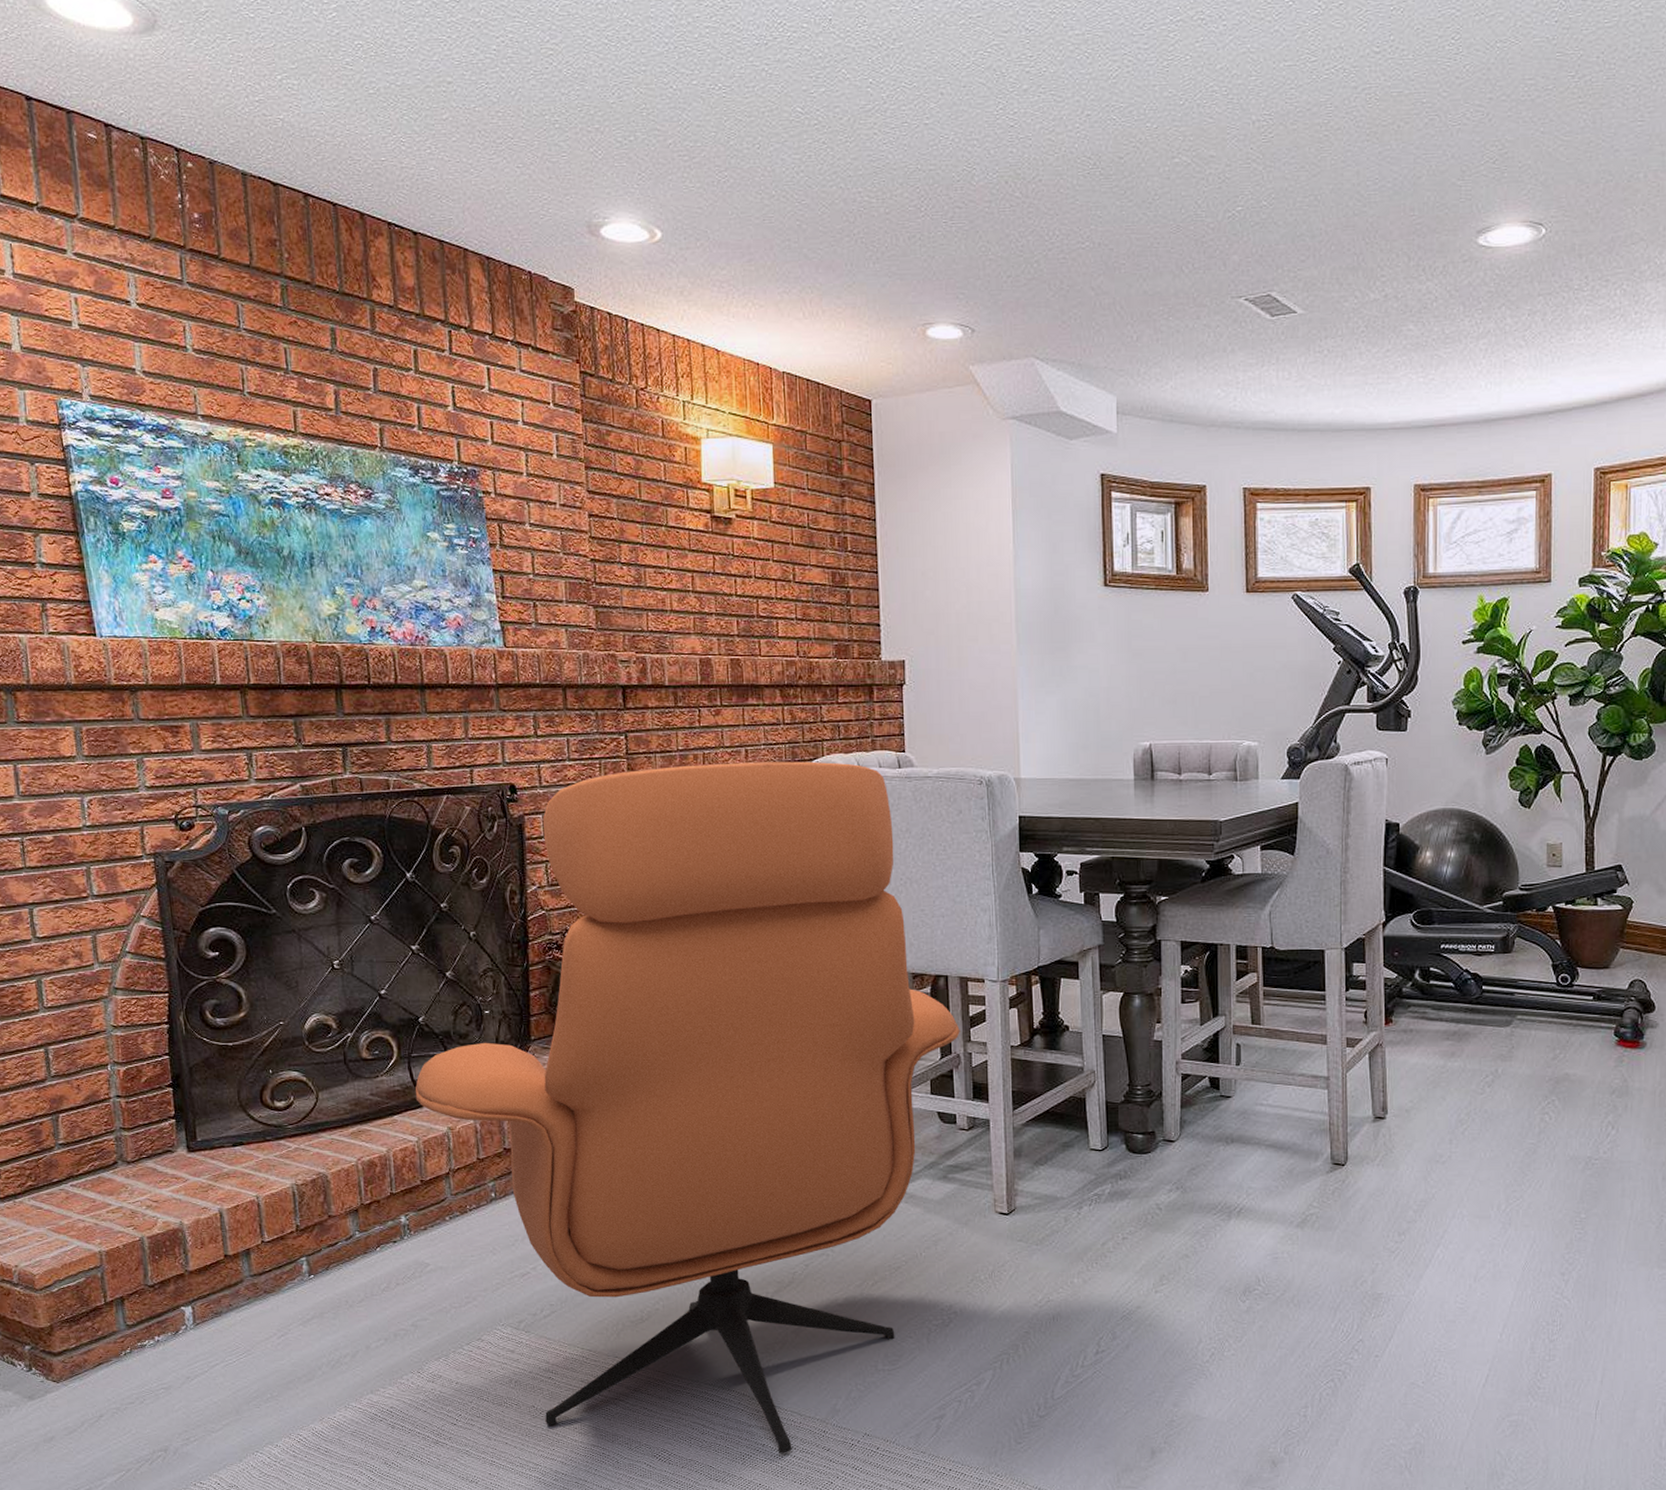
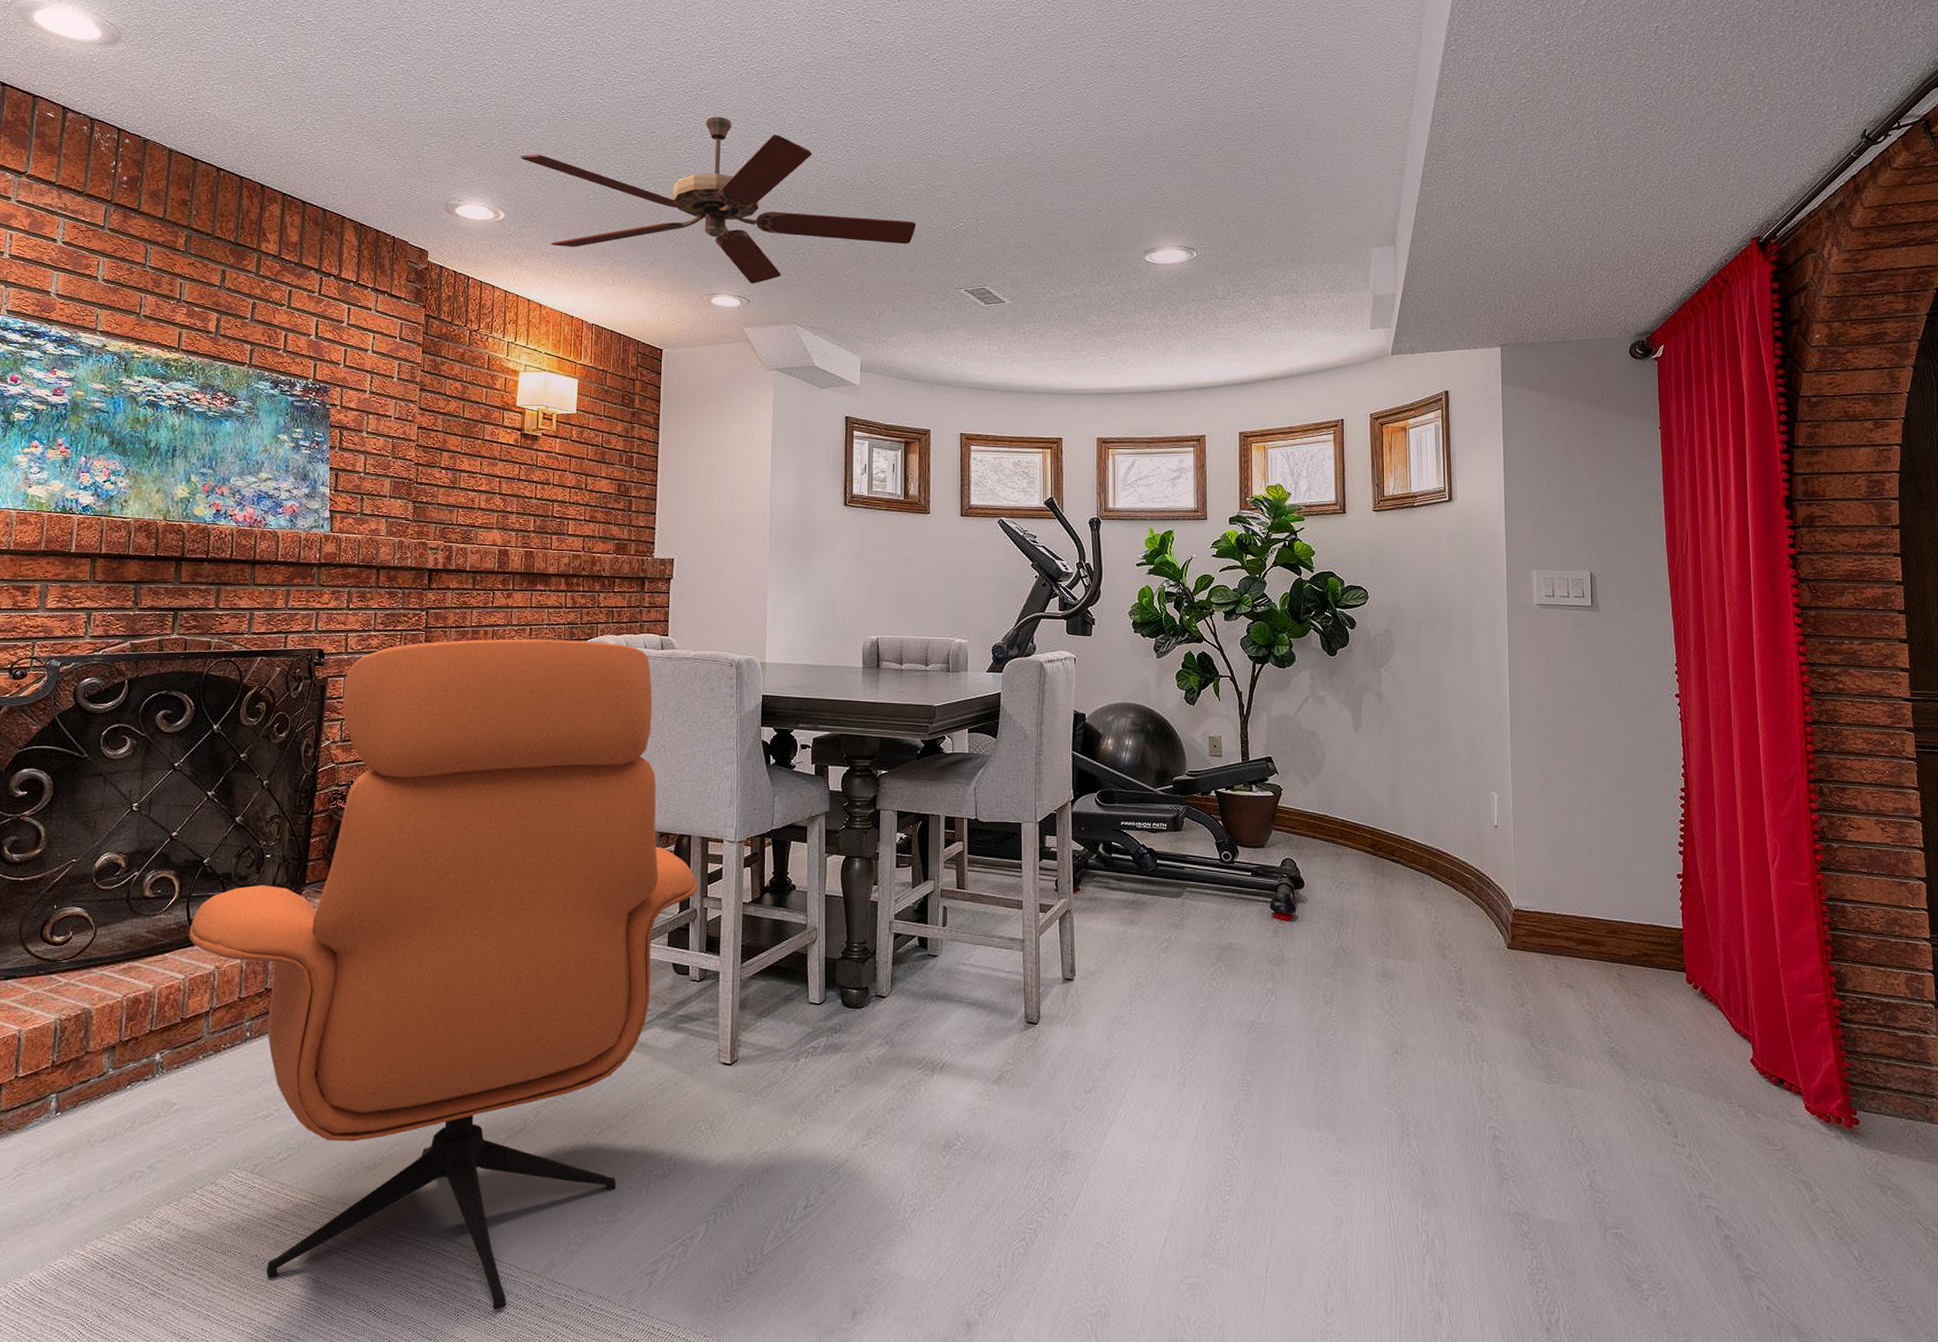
ceiling fan: none [673,79,1180,307] -> present [520,117,916,284]

